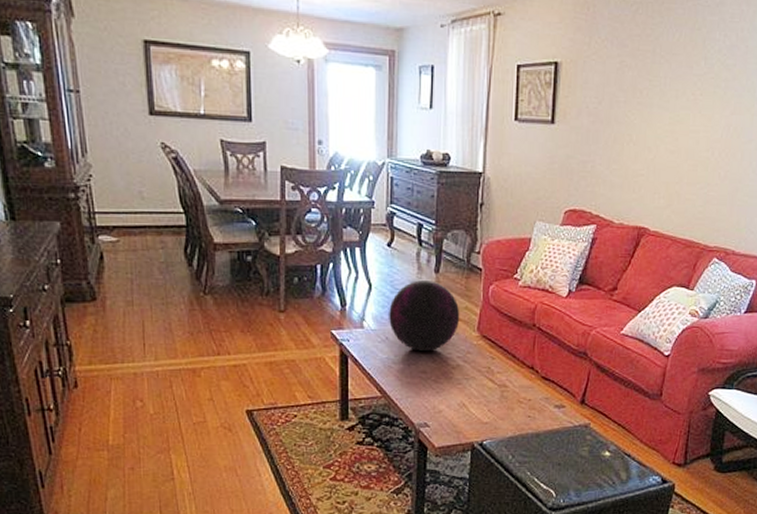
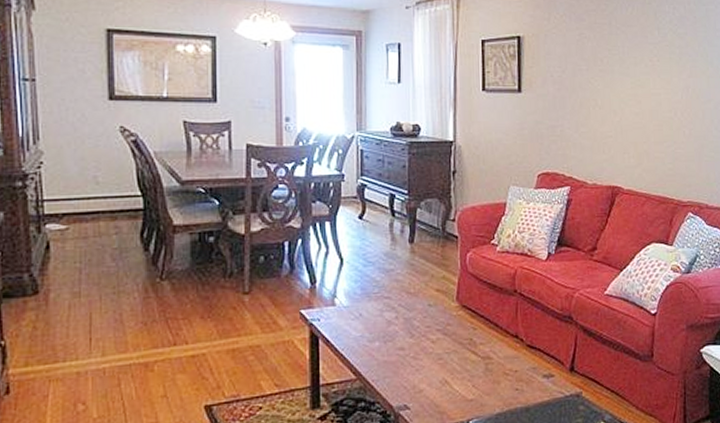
decorative orb: present [389,280,460,352] -> none [362,251,438,327]

